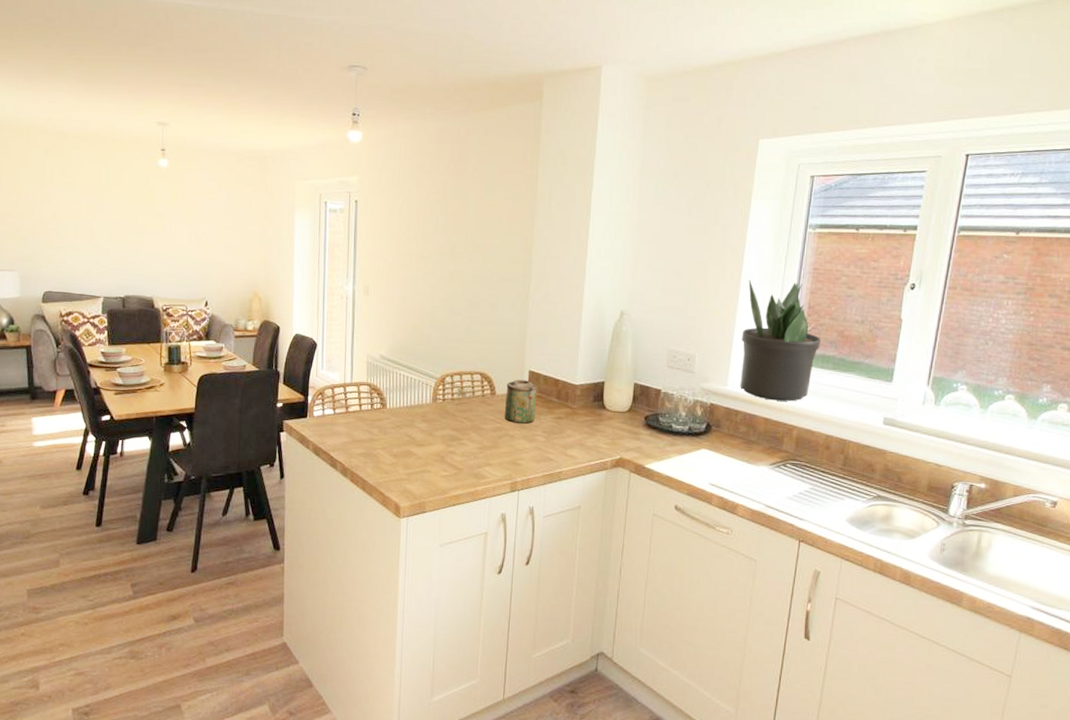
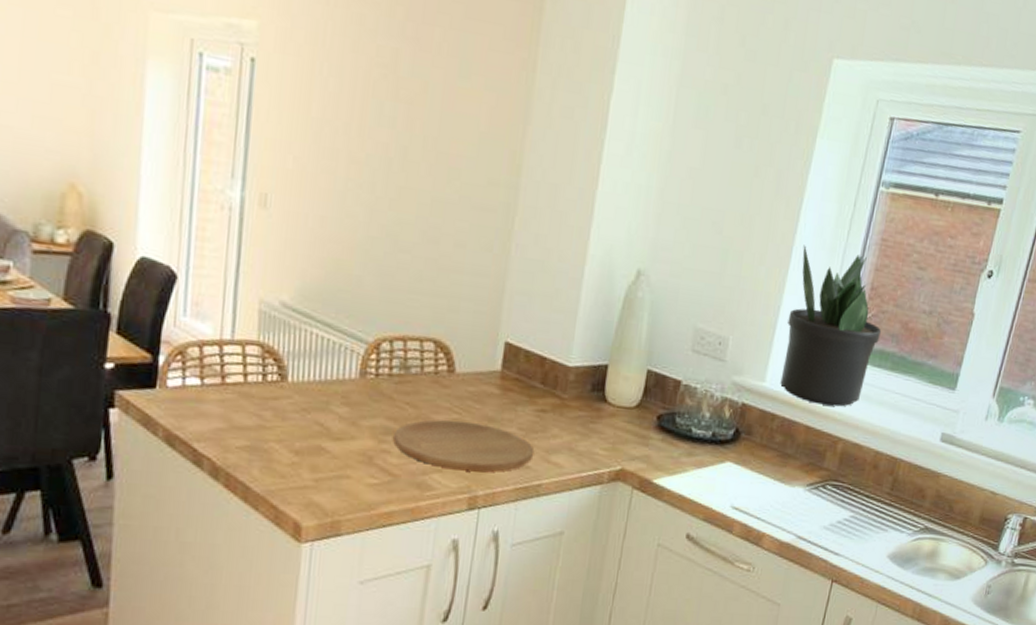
cutting board: none [456,428,555,465] -> present [392,419,534,473]
canister: present [504,379,537,425] -> none [465,353,515,417]

